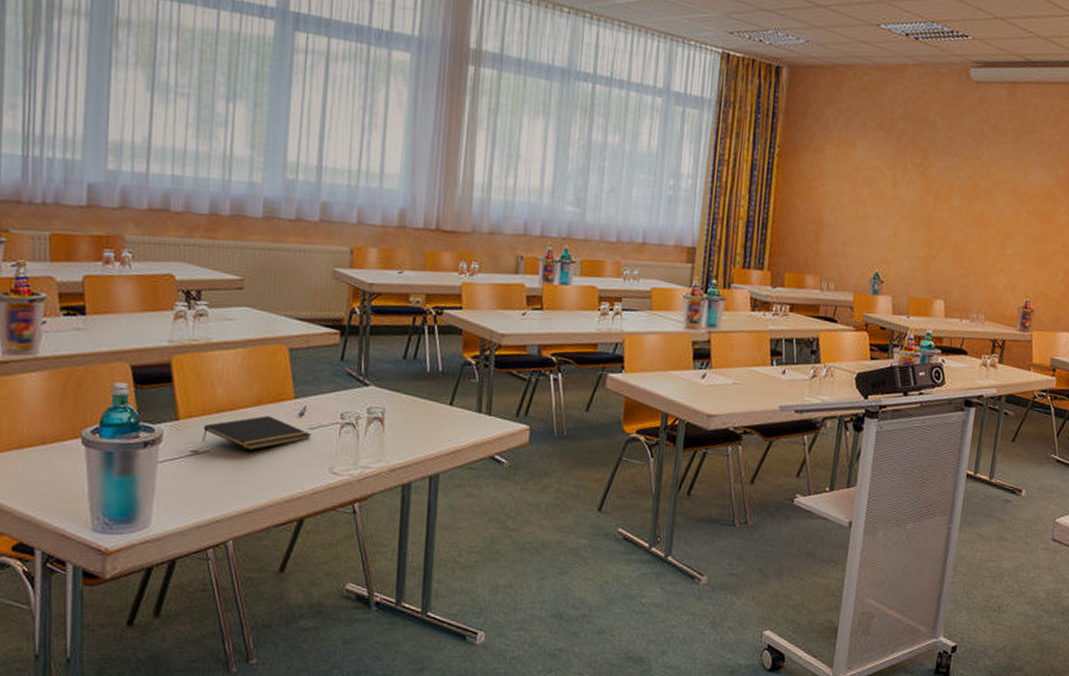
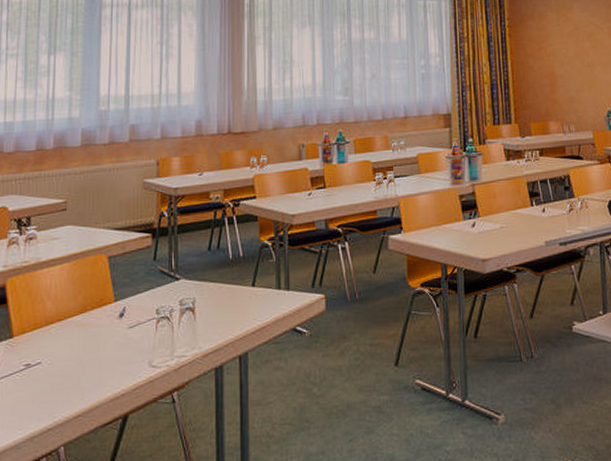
notepad: present [202,415,312,450] -> none [34,321,132,356]

